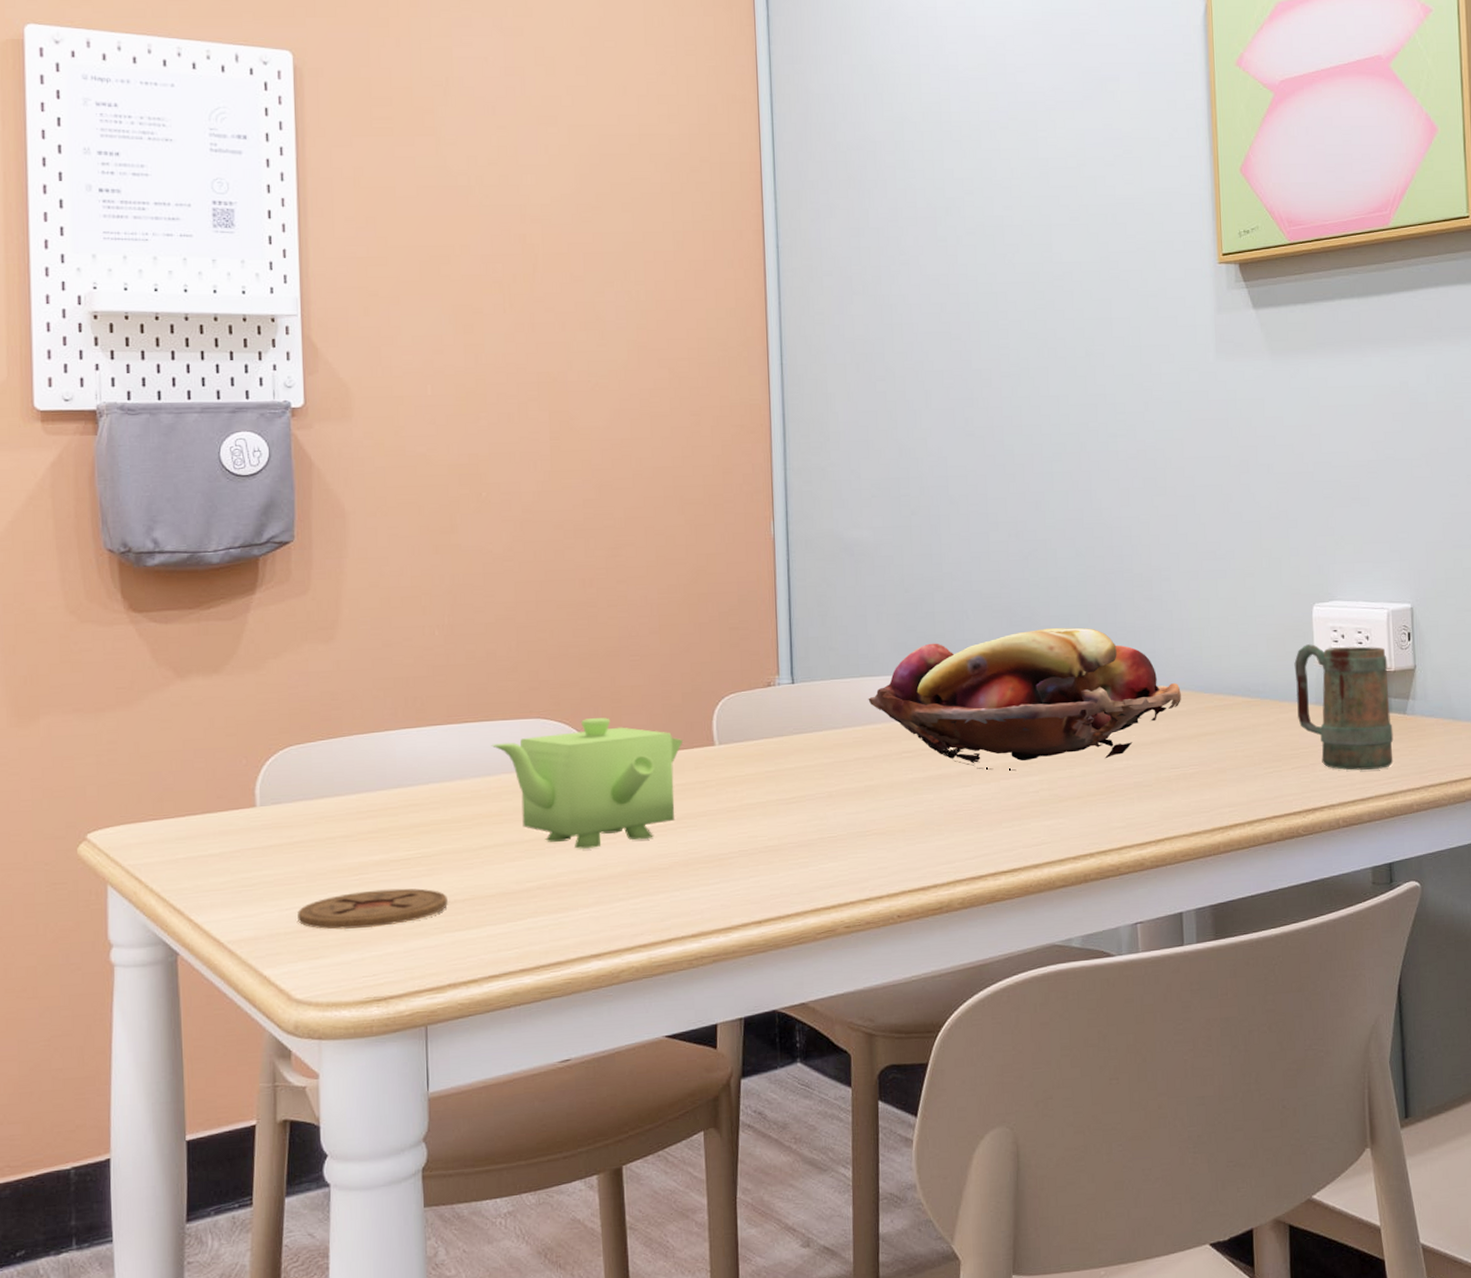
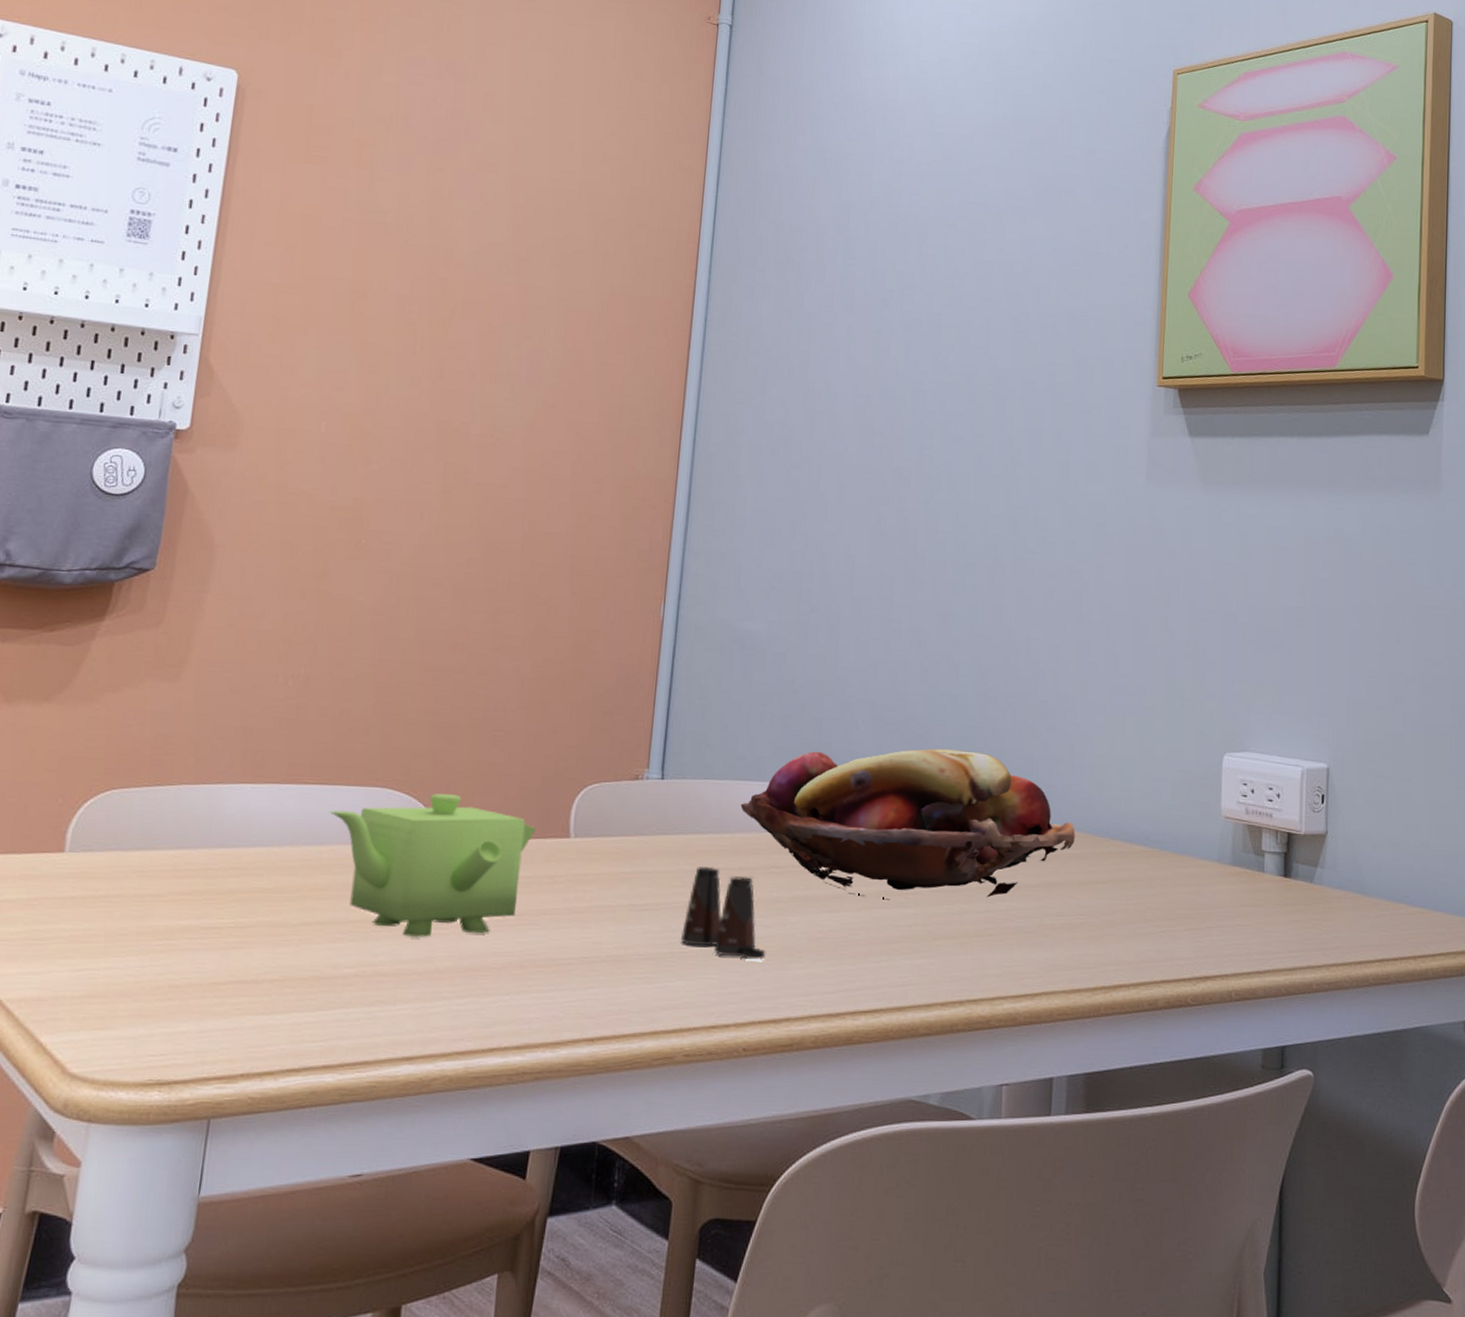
coaster: present [297,888,448,930] -> none [88,958,256,1001]
salt shaker: none [828,757,908,837] -> present [680,866,766,960]
mug: present [1294,644,1394,771] -> none [1197,796,1298,941]

